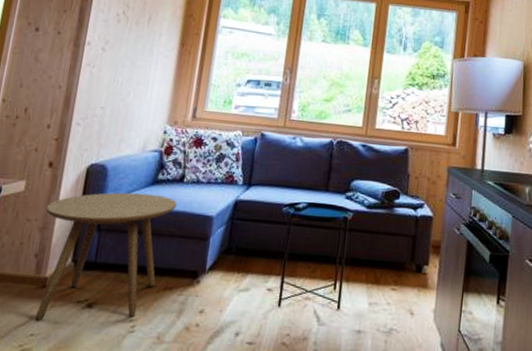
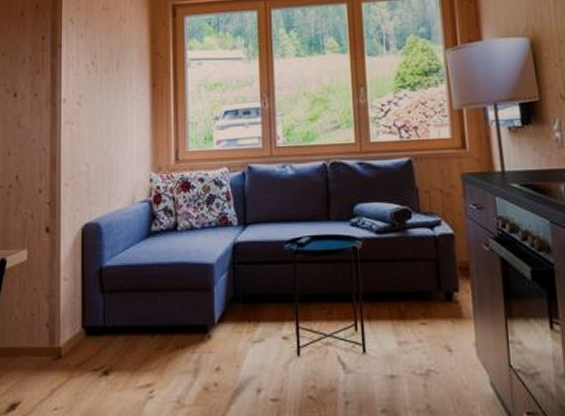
side table: present [35,192,177,321] -> none [49,247,175,393]

